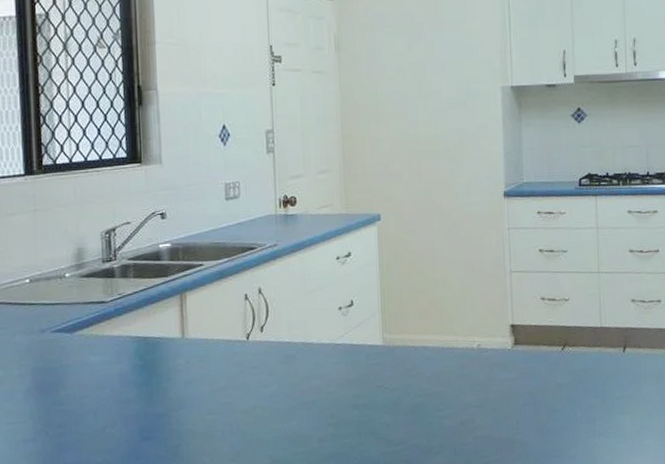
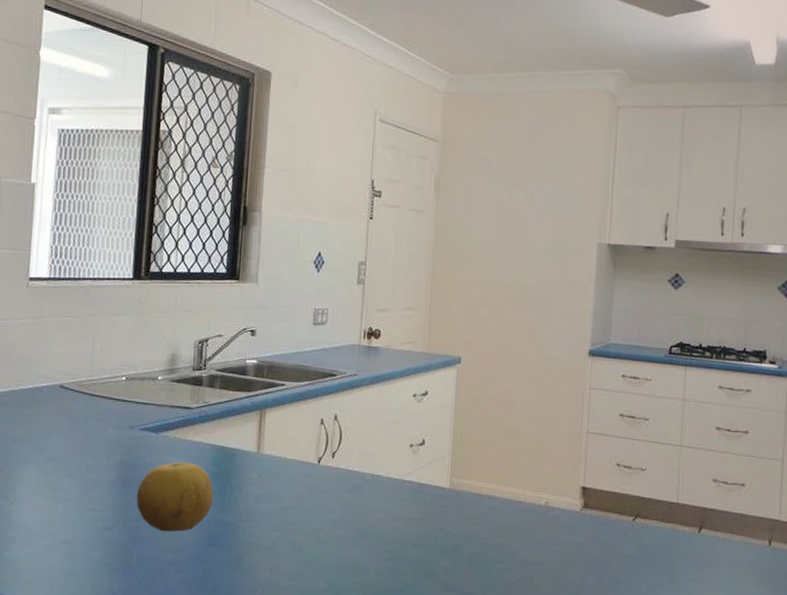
fruit: none [56,358,140,434] -> present [136,462,214,532]

